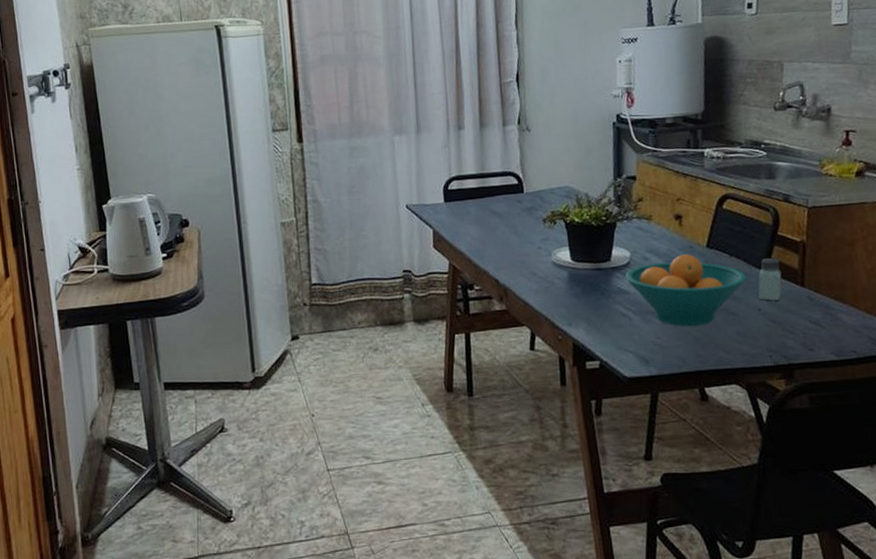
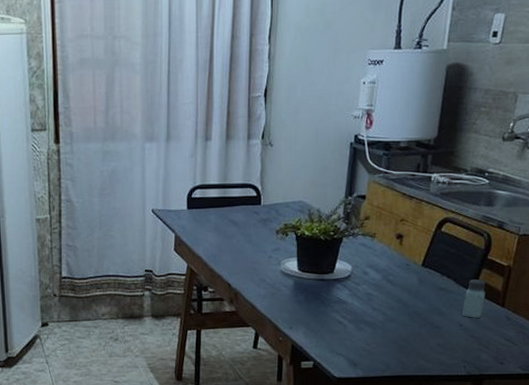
fruit bowl: present [625,254,747,327] -> none [345,271,454,337]

